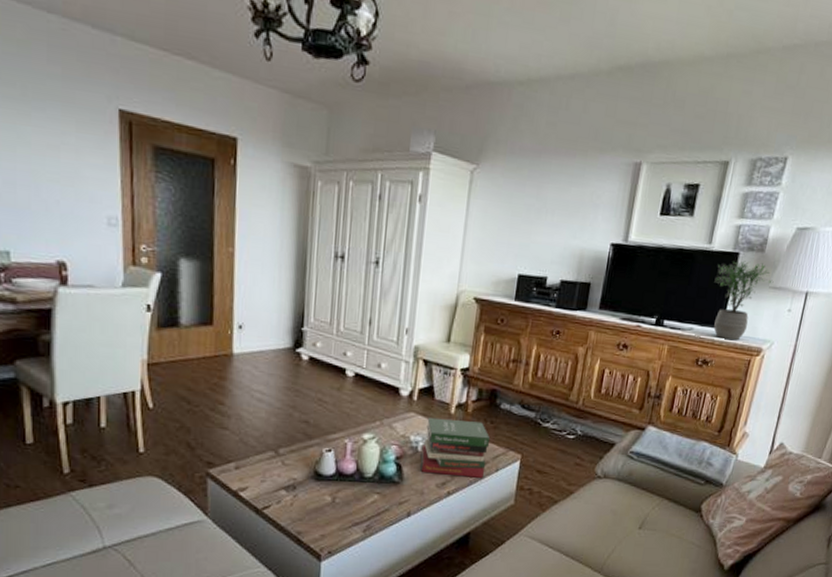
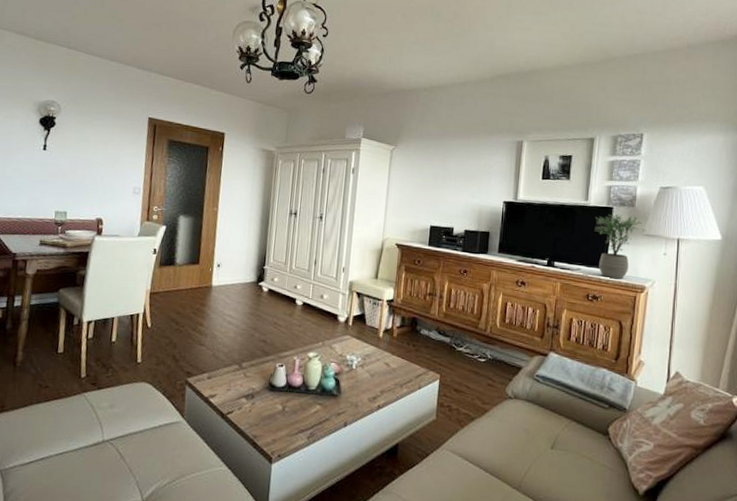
books: present [420,417,491,478] -> none [355,340,413,394]

